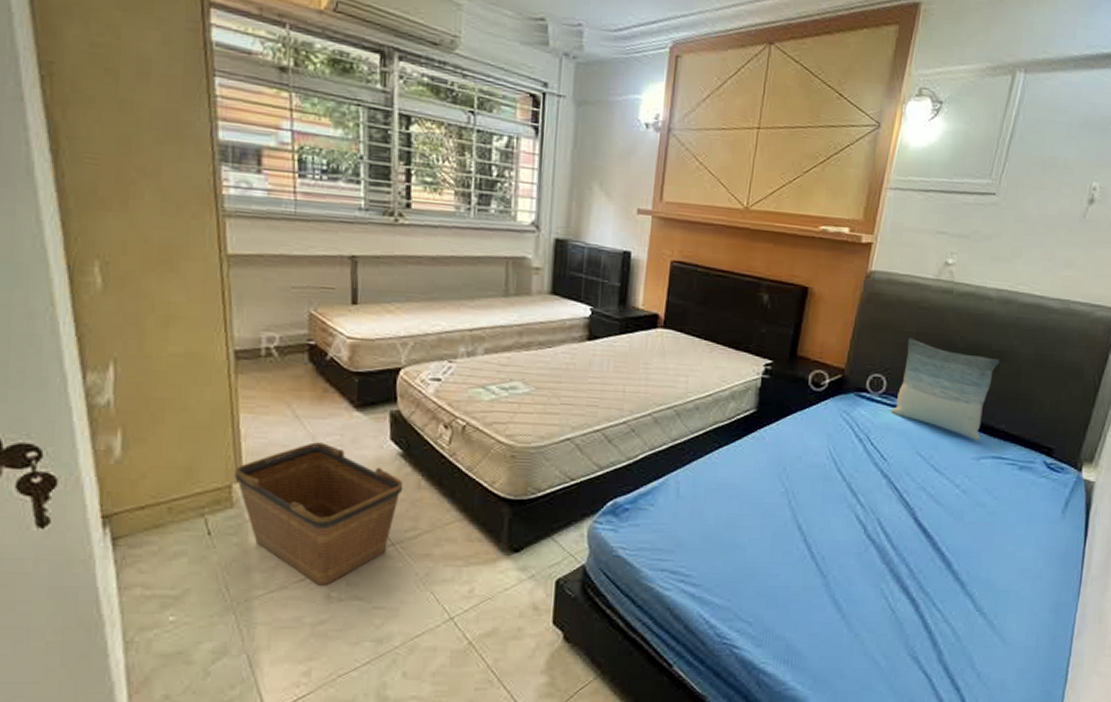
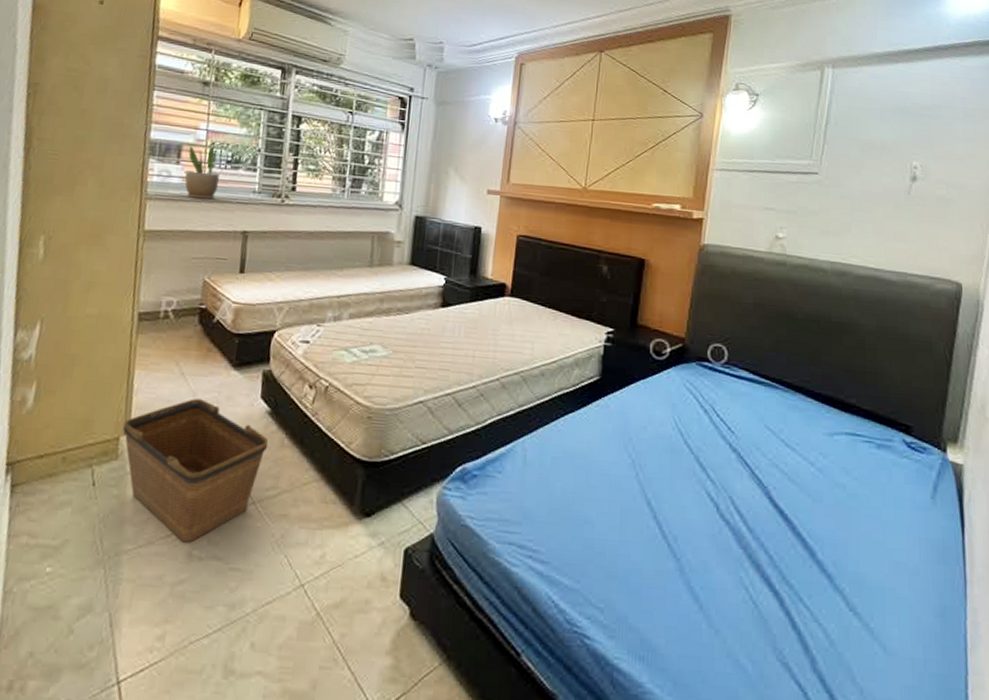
potted plant: none [270,150,314,218] -> present [184,146,220,200]
pillow: present [890,337,1000,440] -> none [734,308,842,415]

